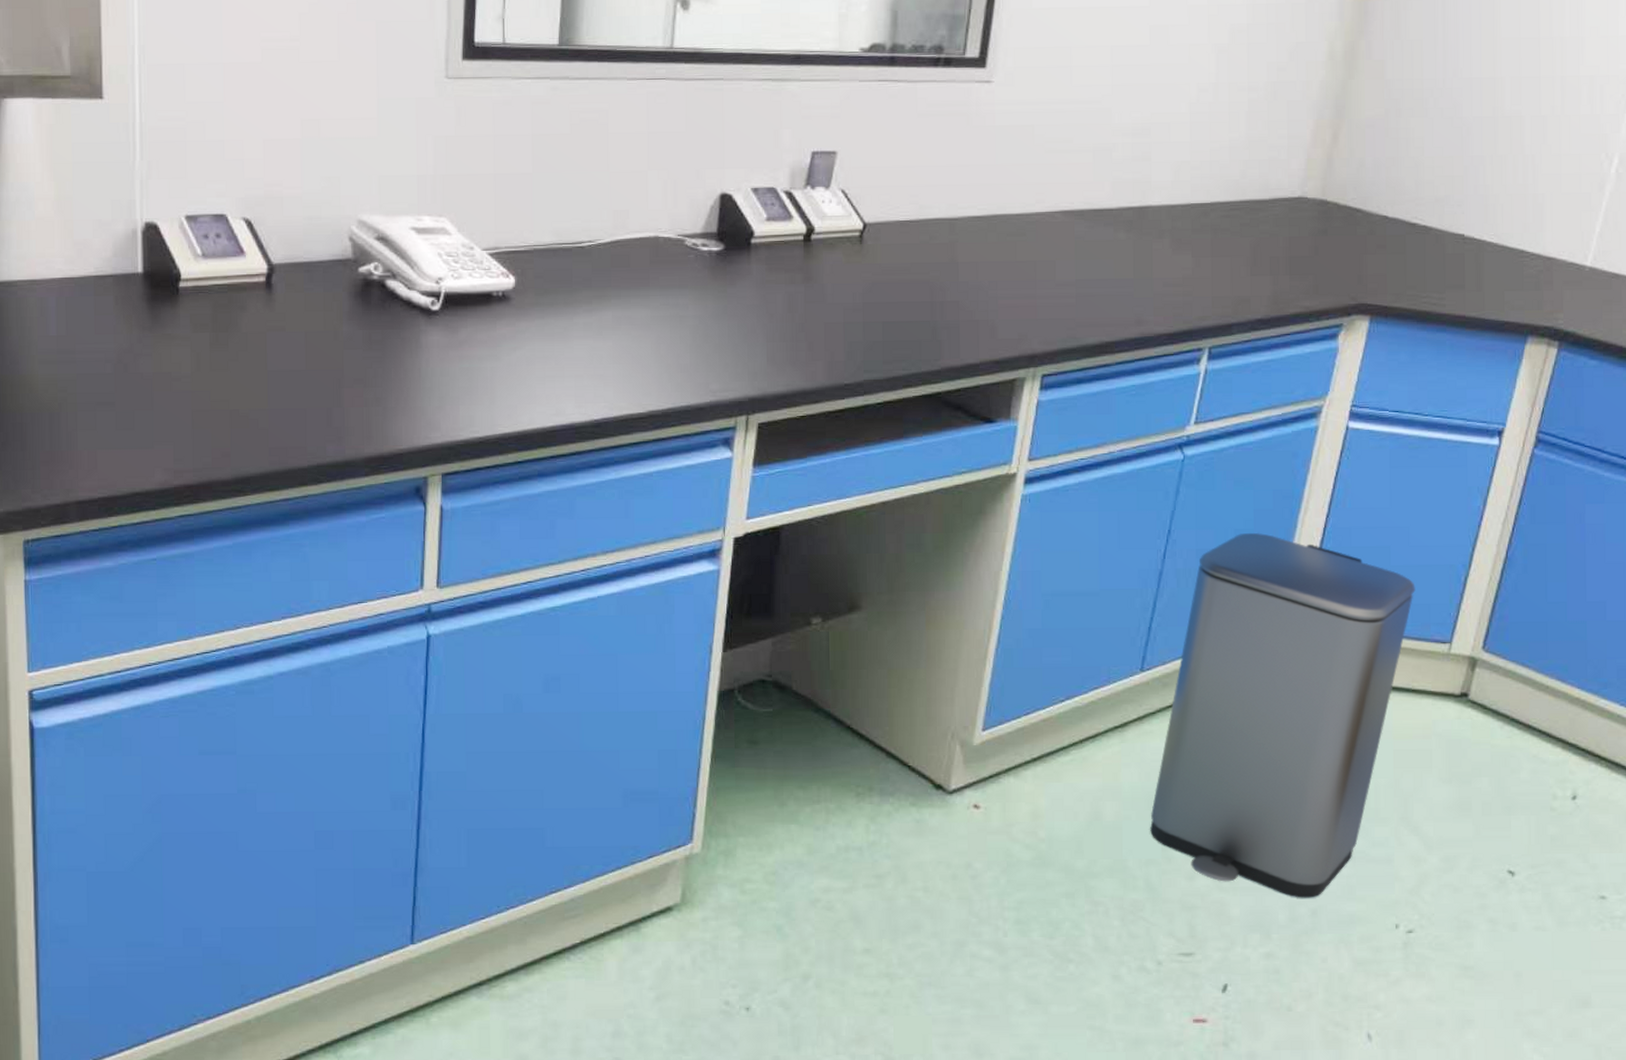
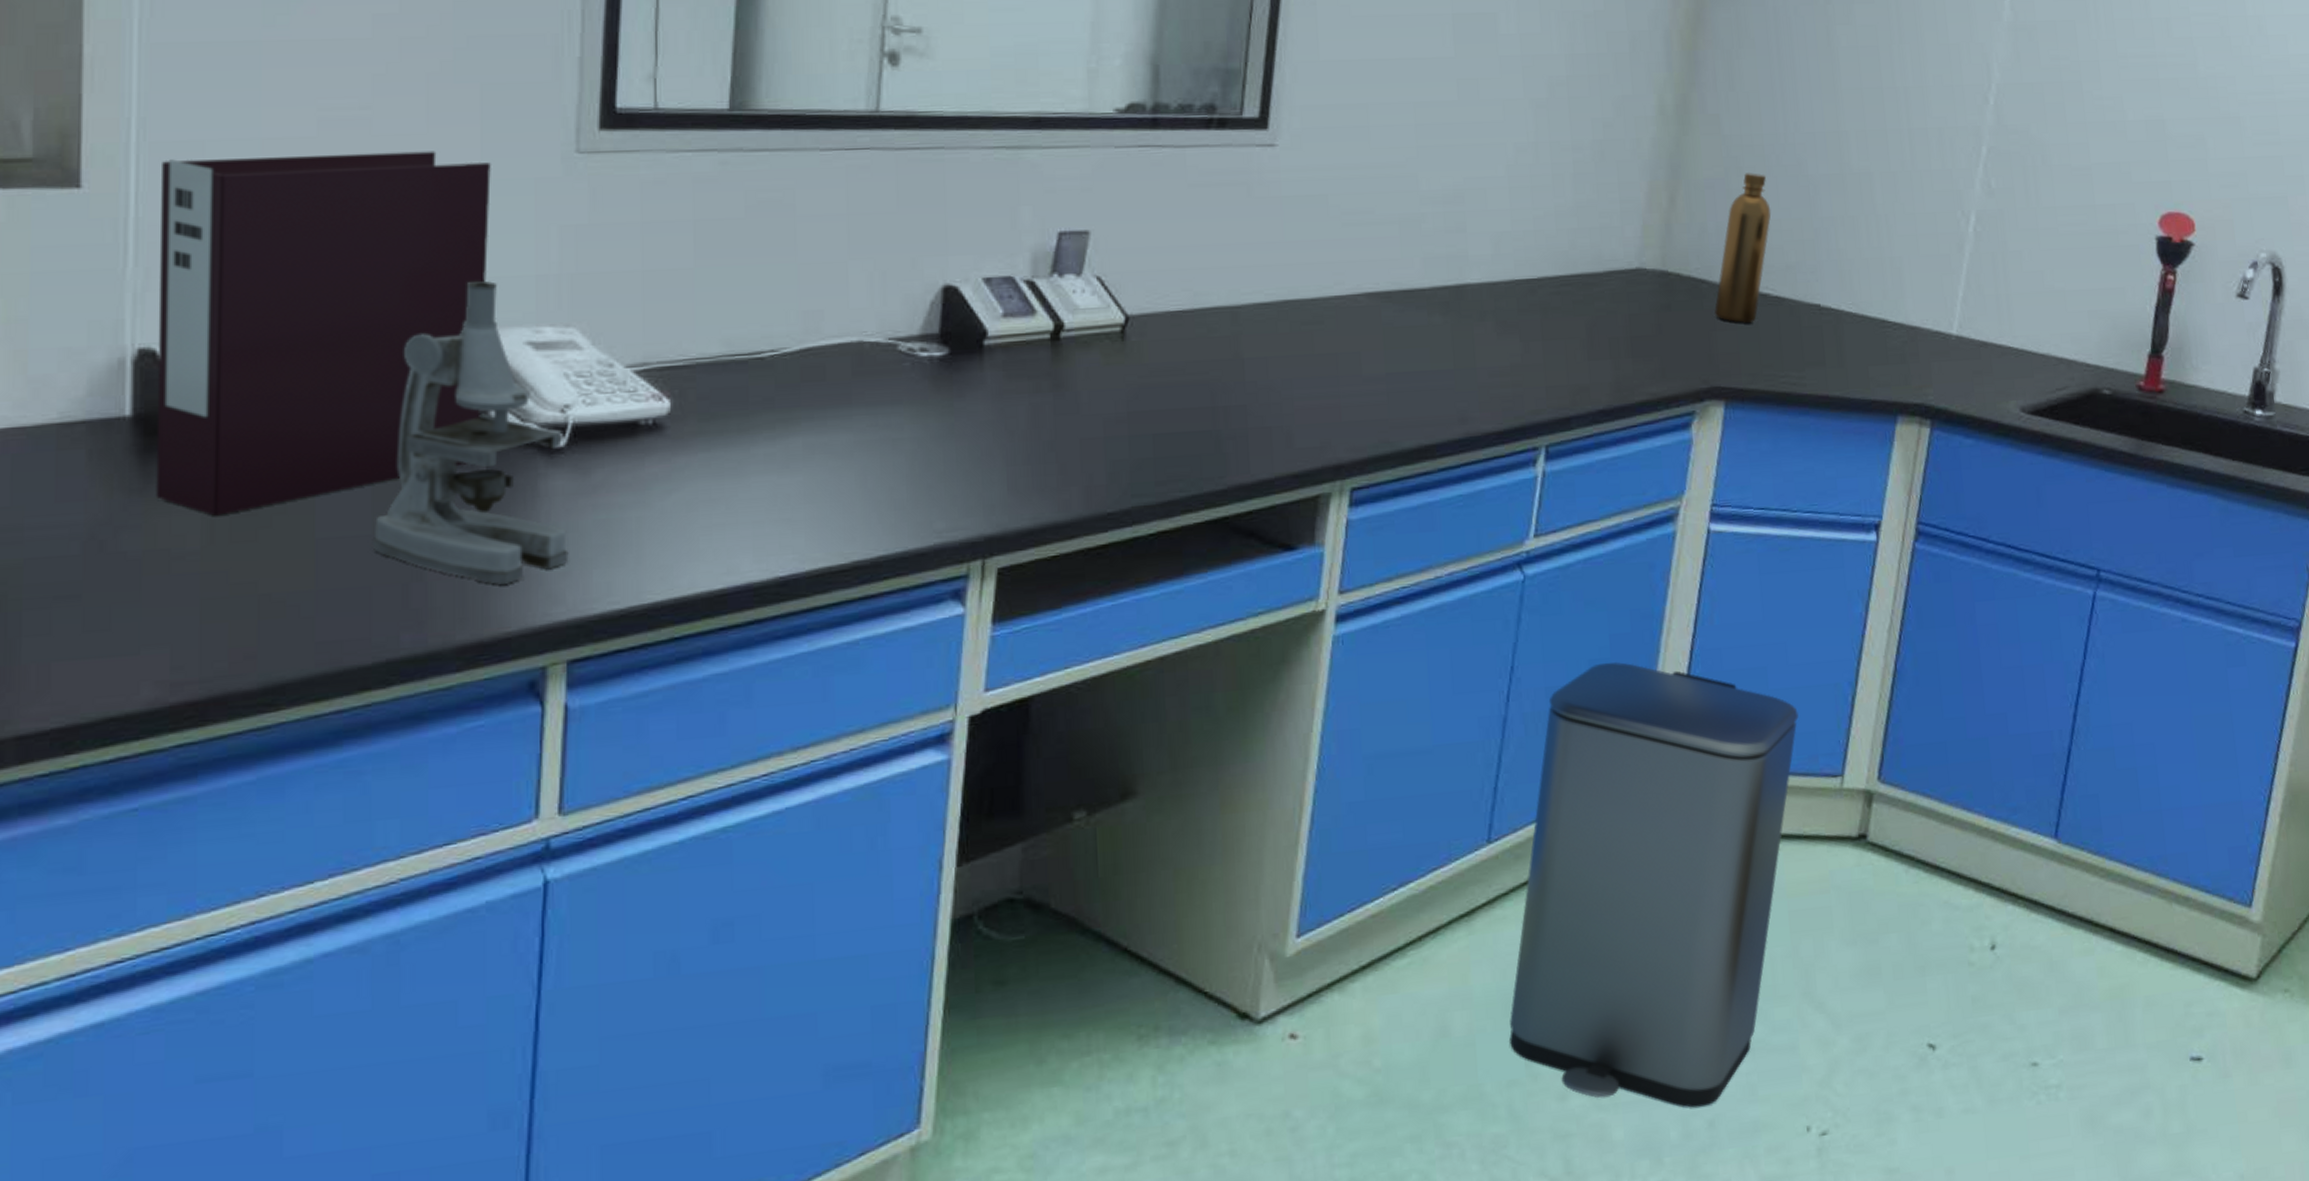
binder: none [156,75,384,350] -> present [156,151,491,516]
microscope: none [306,178,443,413] -> present [372,280,569,585]
bottle: none [1367,114,1425,248] -> present [1714,173,1772,323]

